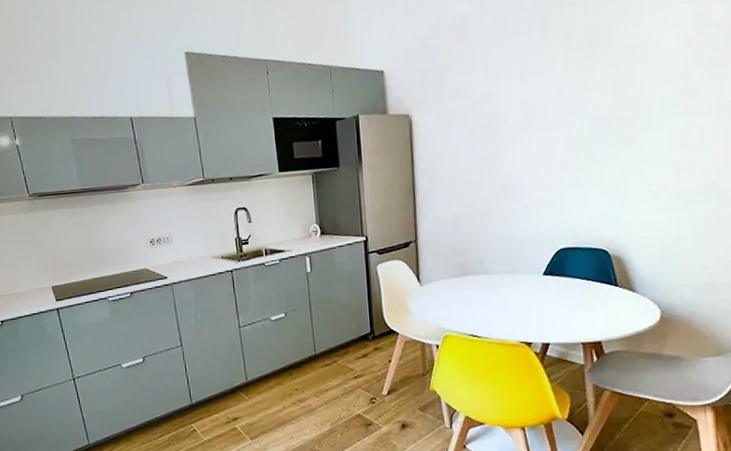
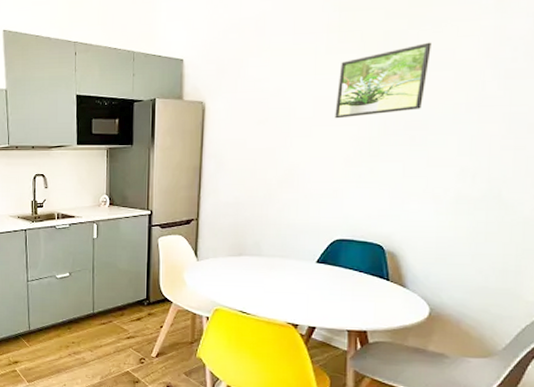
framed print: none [545,35,634,122] -> present [335,42,431,119]

